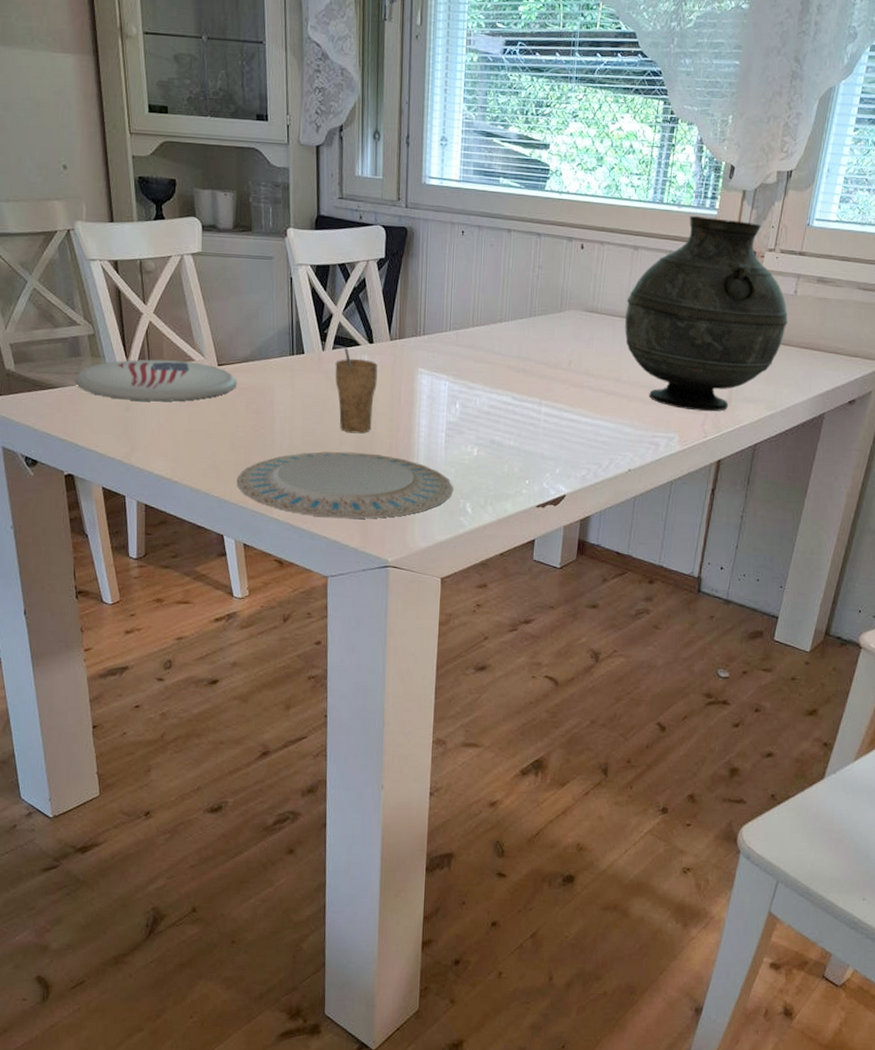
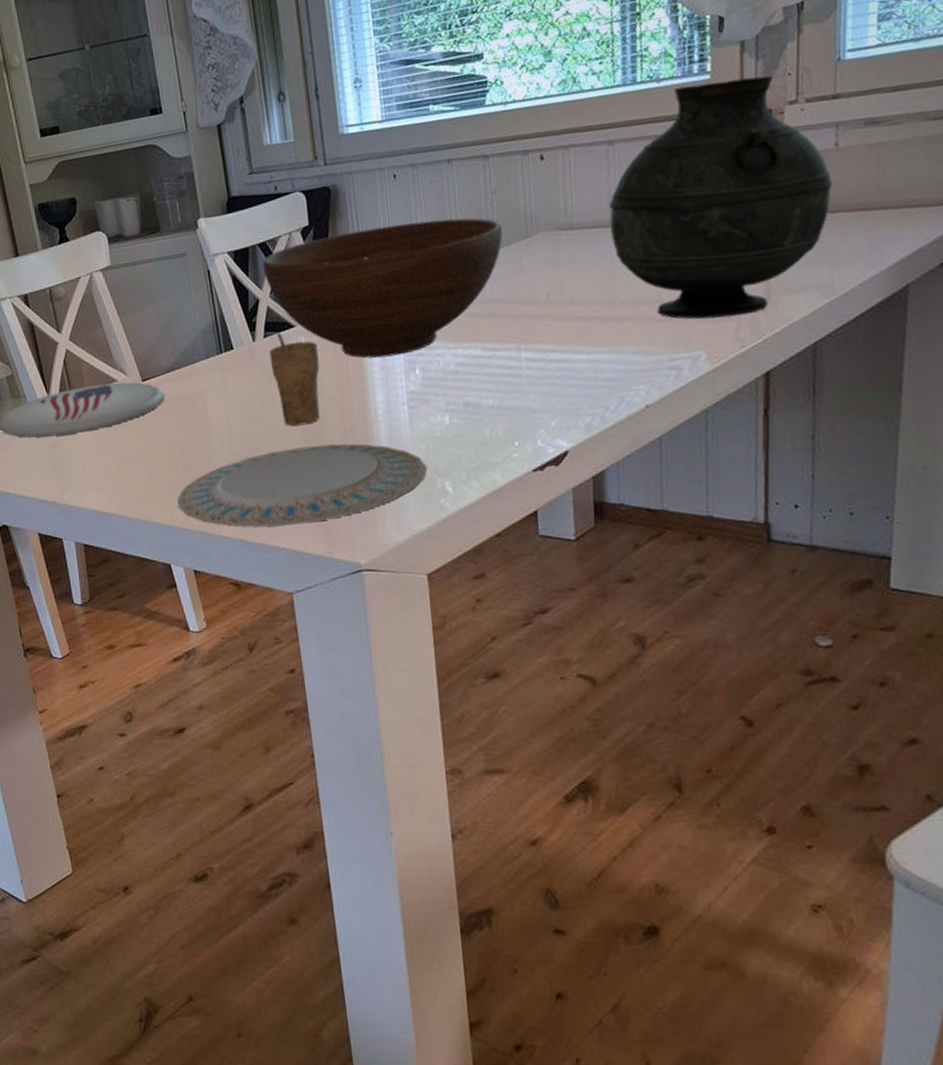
fruit bowl: none [340,272,543,389] -> present [263,218,503,359]

